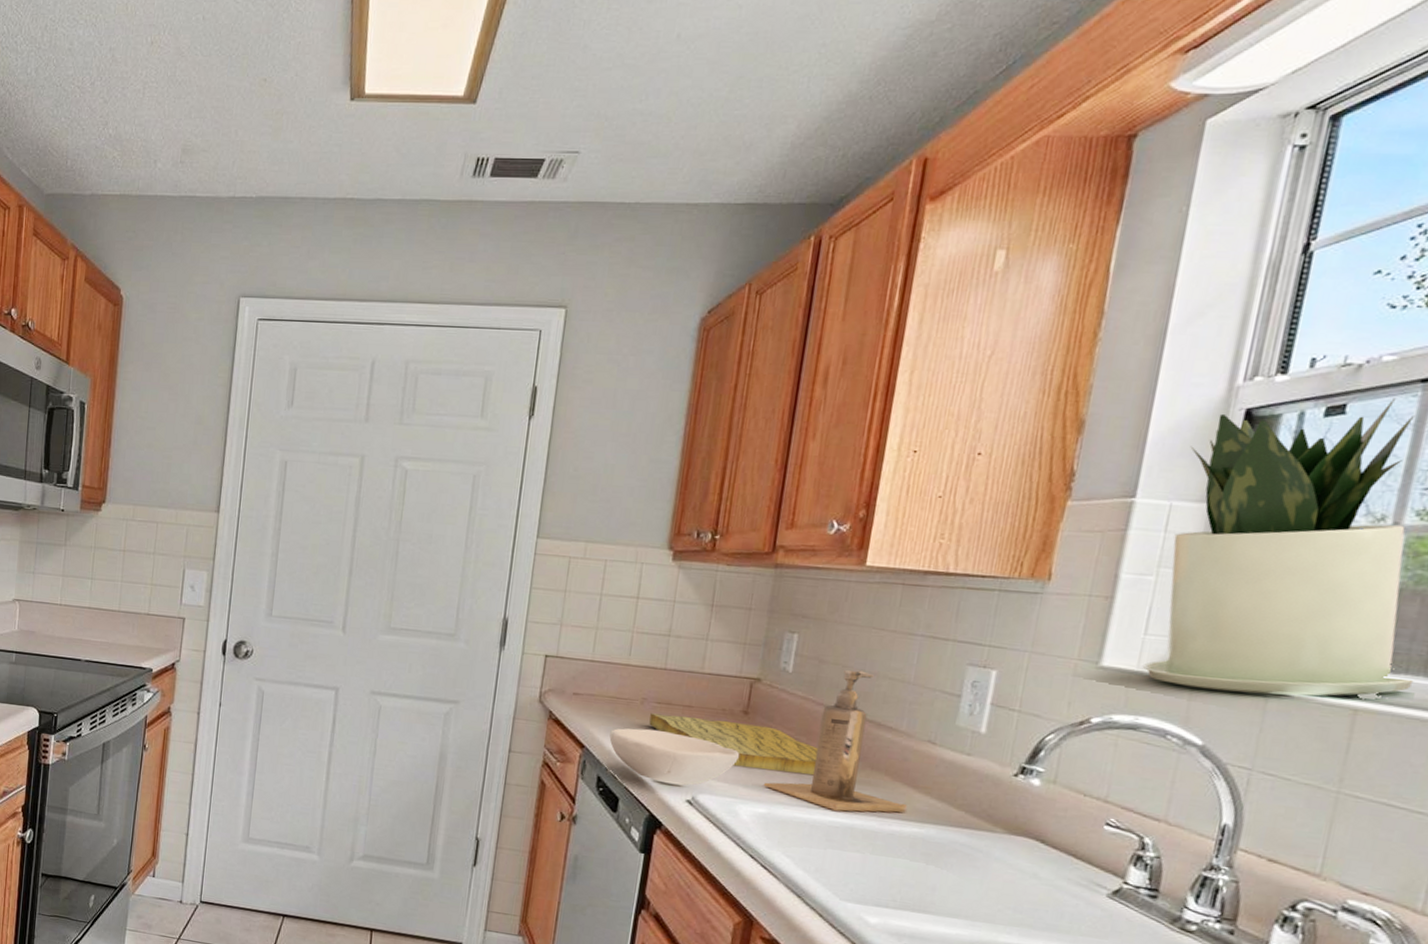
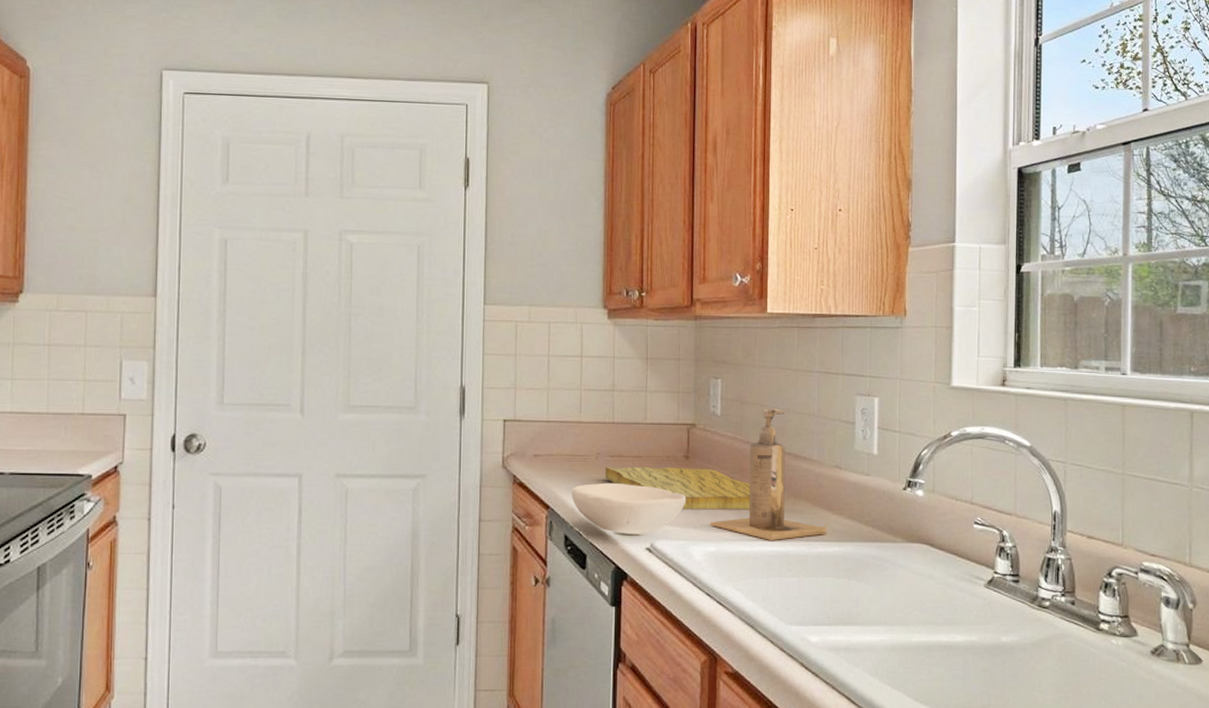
planter: present [1142,398,1415,697] -> none [980,157,1155,400]

